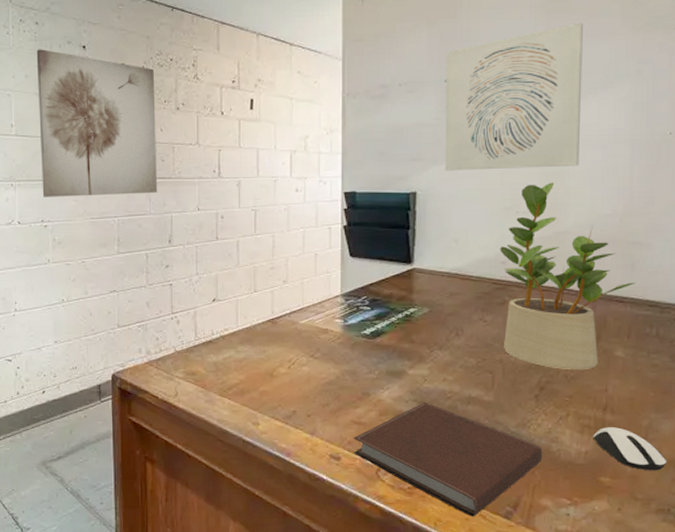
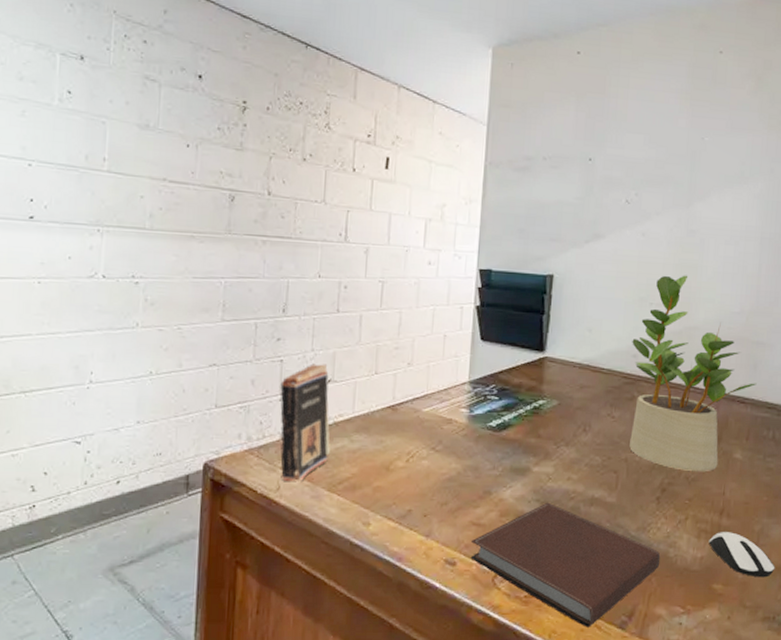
wall art: present [36,49,157,197] -> none [135,72,280,254]
book: none [171,285,220,389] -> present [280,363,332,482]
wall art: present [445,22,583,171] -> none [584,113,724,260]

